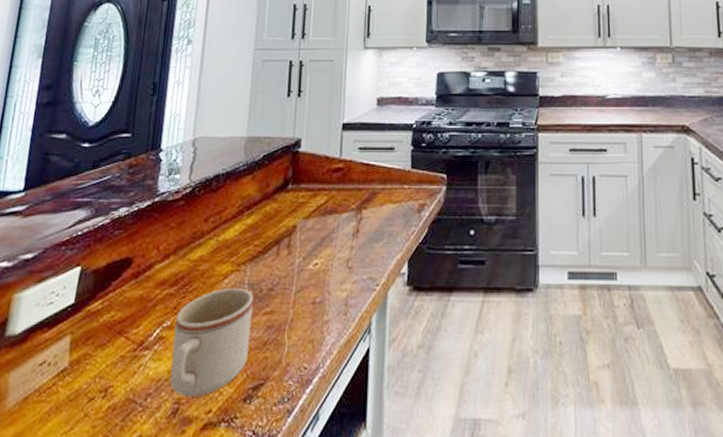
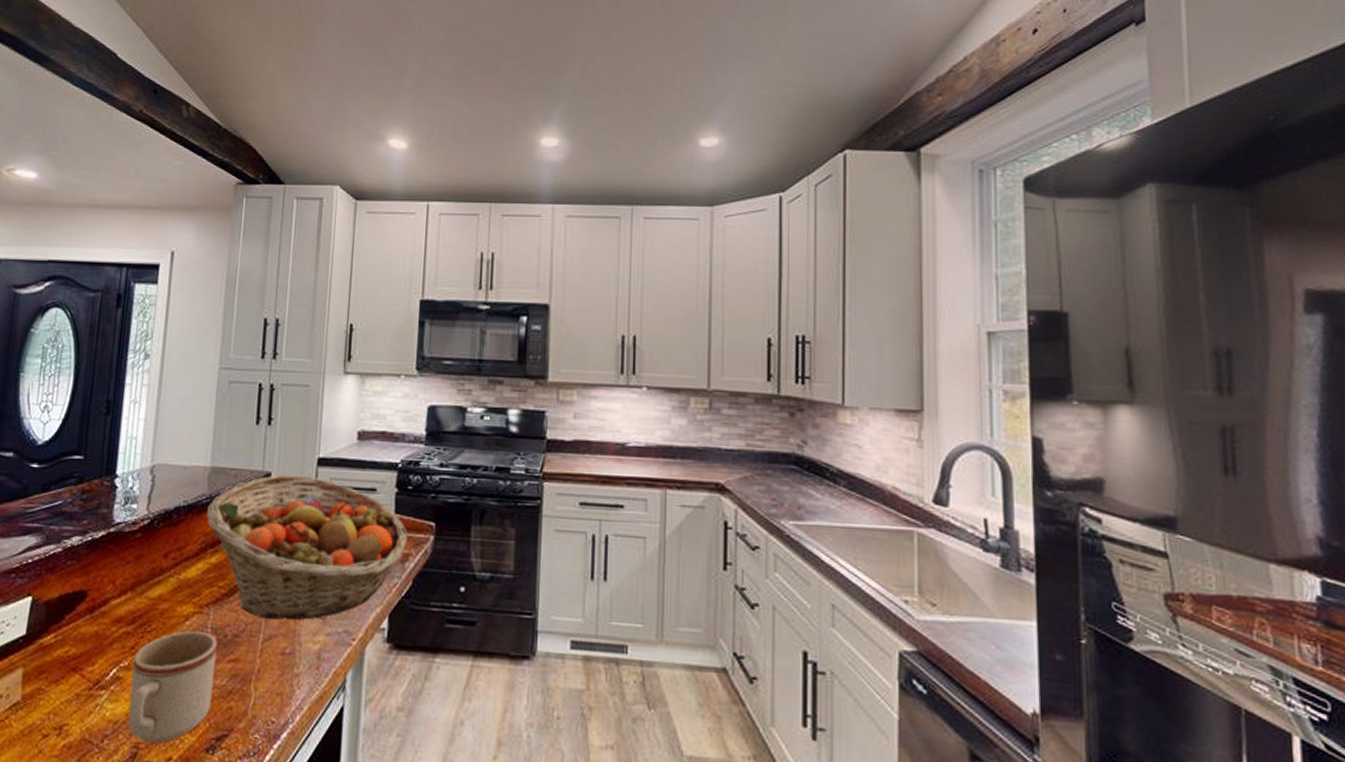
fruit basket: none [243,140,424,271] -> present [207,474,409,621]

